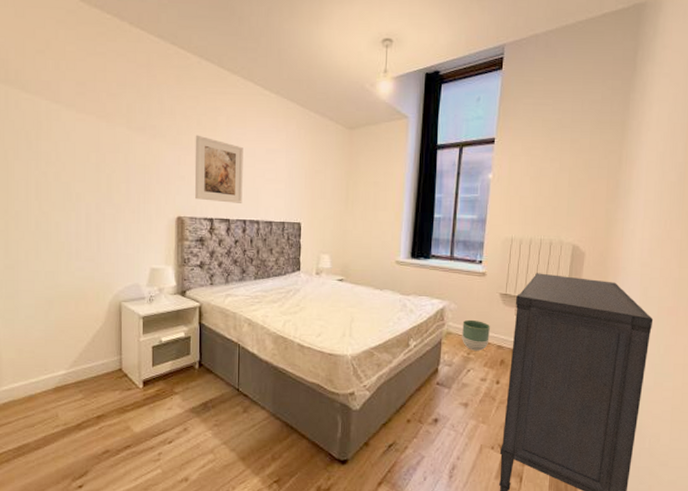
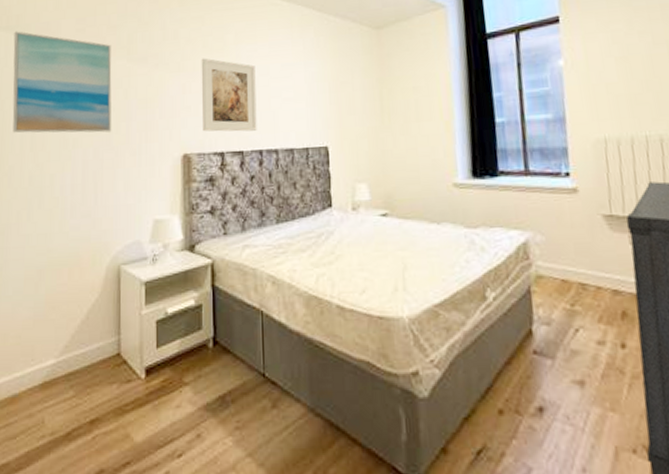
wall art: none [14,86,112,191] -> present [12,31,112,133]
planter: present [462,319,490,351] -> none [556,255,600,300]

